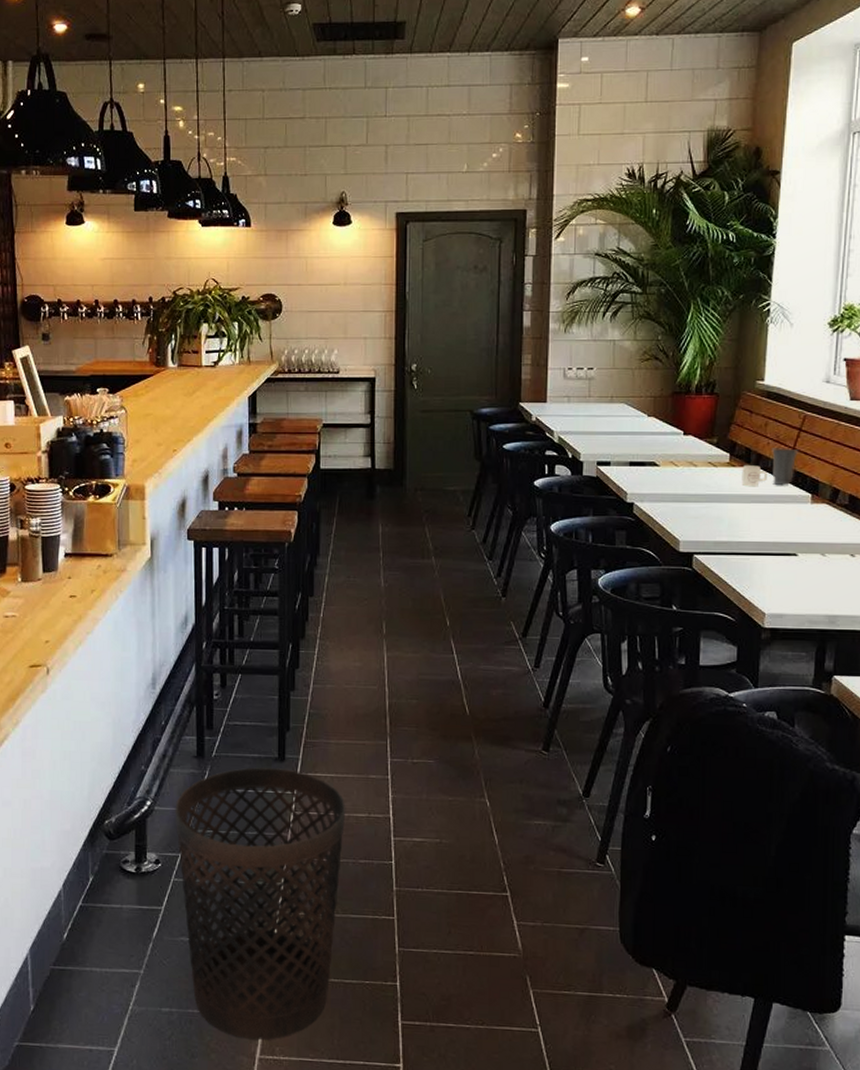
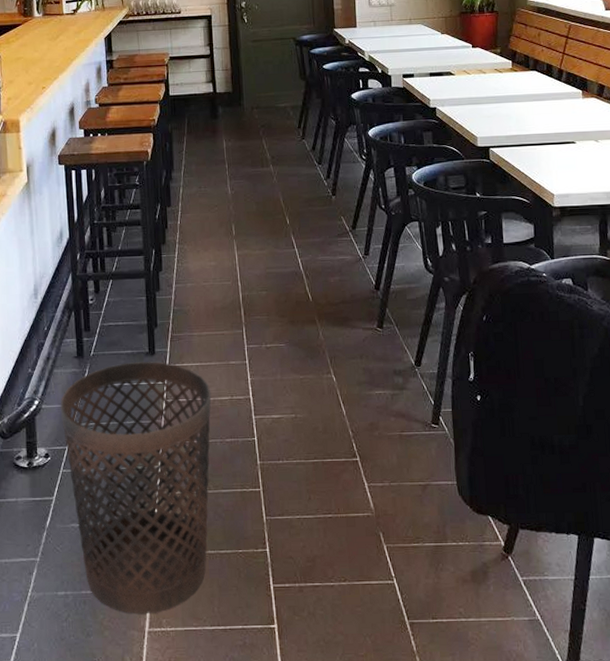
mug: present [741,465,767,487] -> none [523,69,544,88]
cup: present [771,448,799,486] -> none [545,53,568,86]

